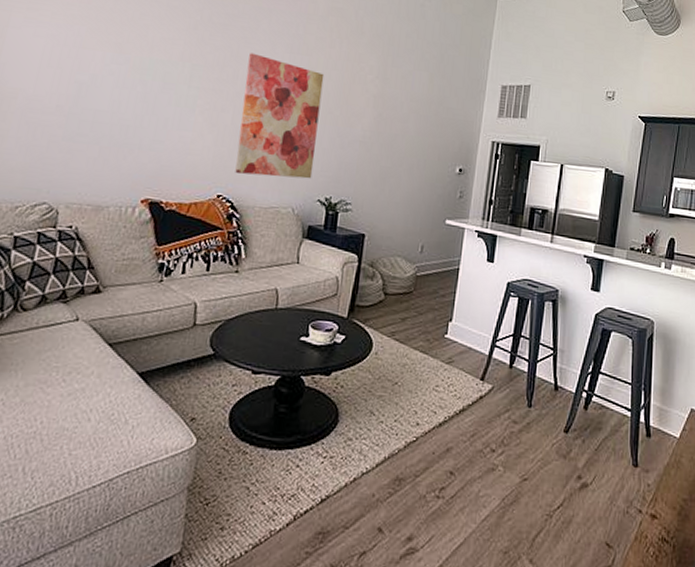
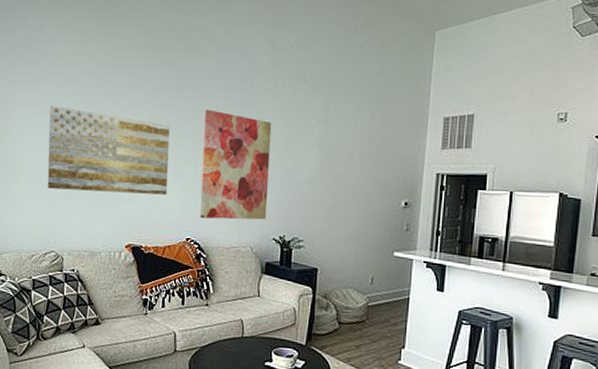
wall art: none [44,29,207,145] -> present [47,105,170,195]

